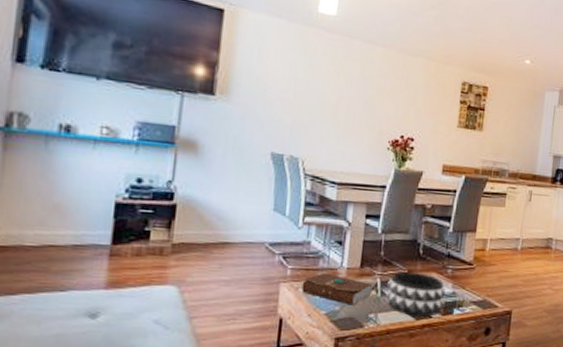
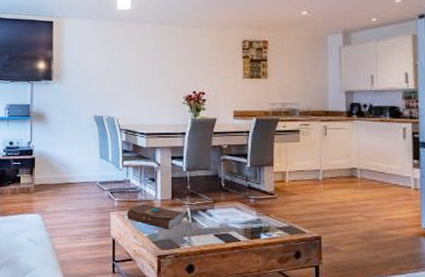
decorative bowl: present [385,272,447,317] -> none [195,202,252,240]

